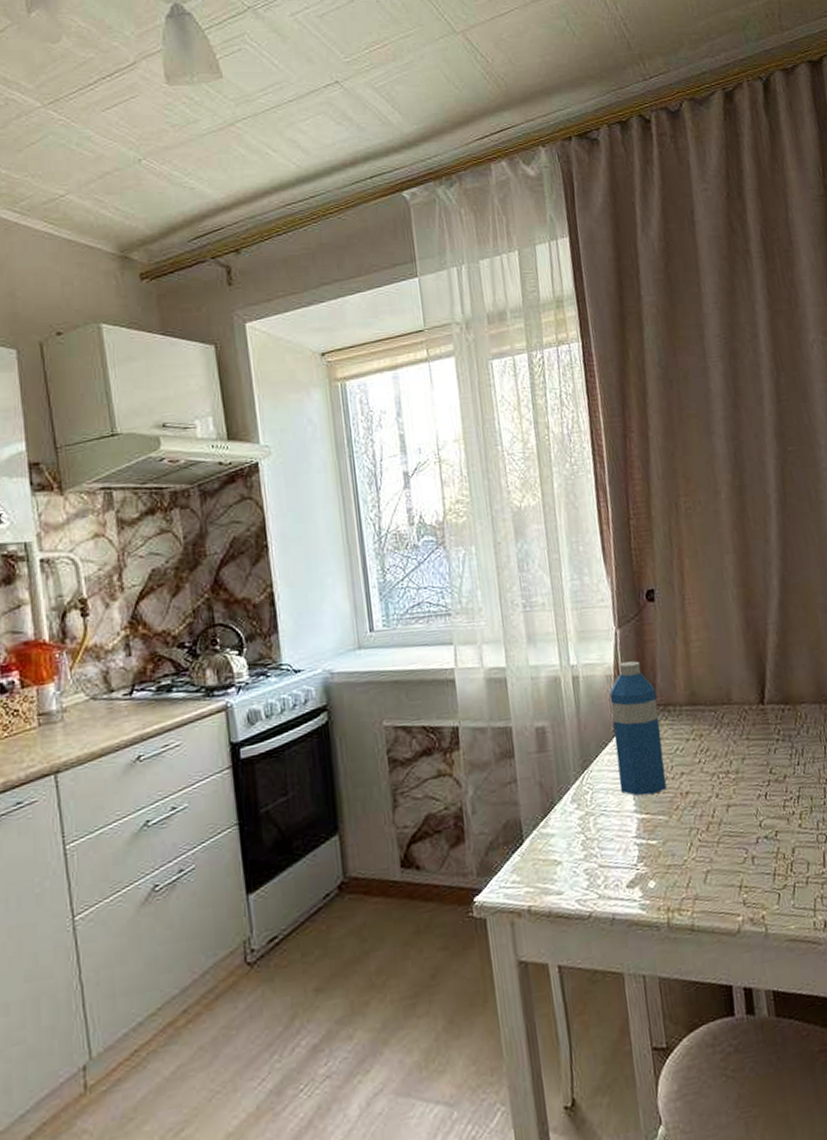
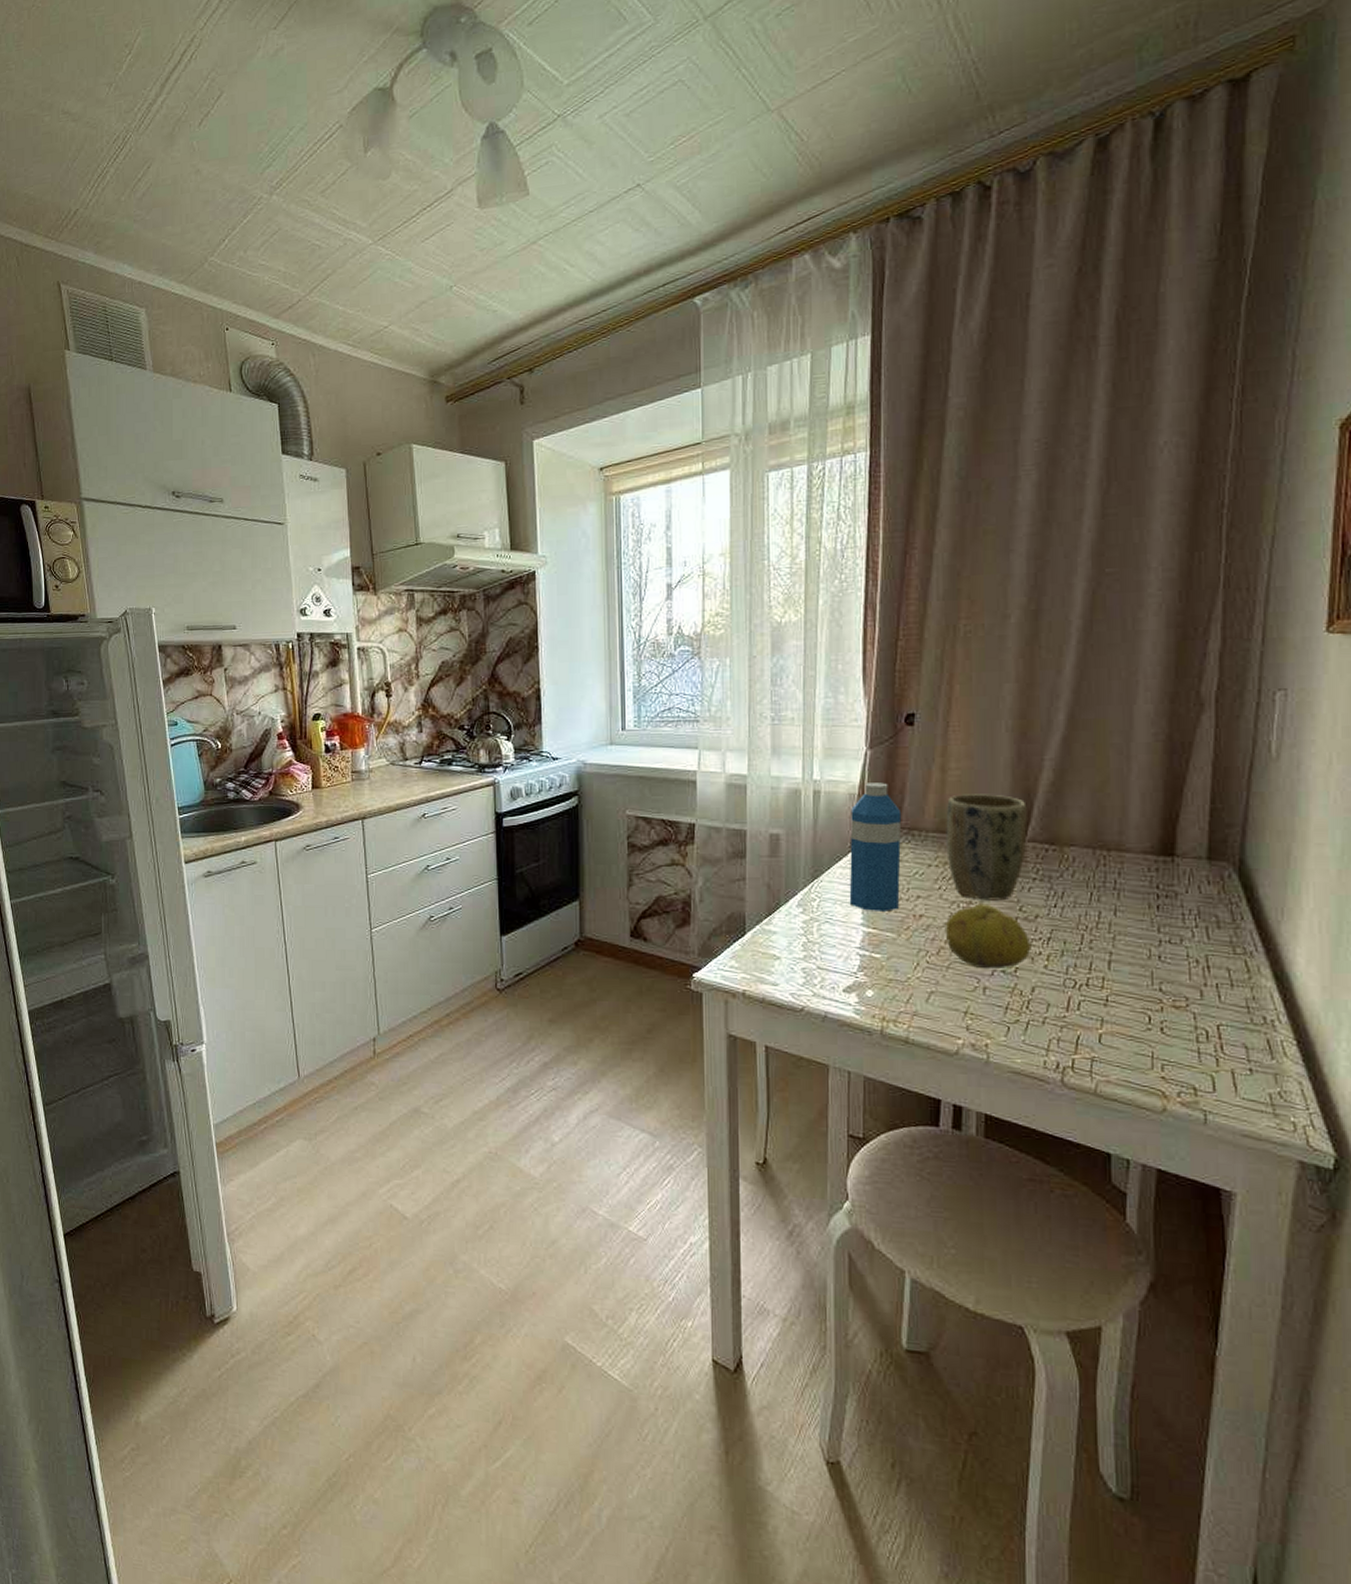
plant pot: none [694,661,767,768] -> present [946,794,1027,901]
fruit: none [709,771,786,838] -> present [944,904,1032,970]

